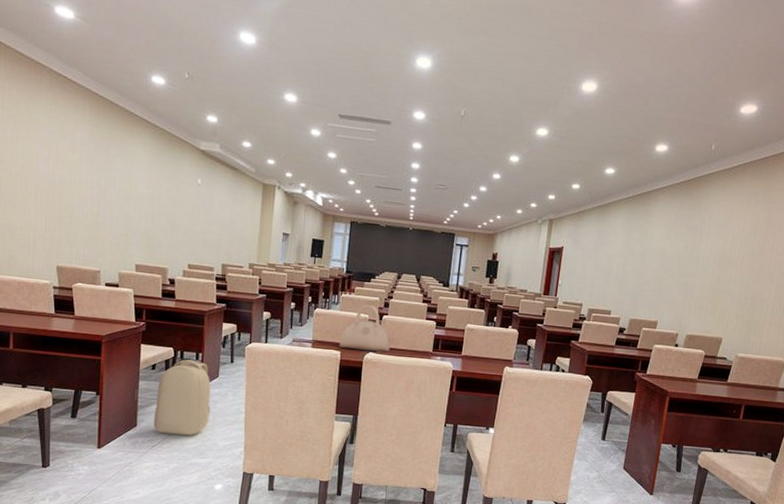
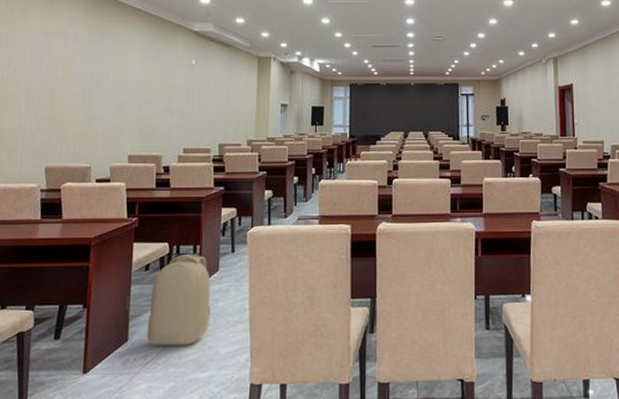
handbag: present [339,305,391,353] -> none [349,169,404,221]

